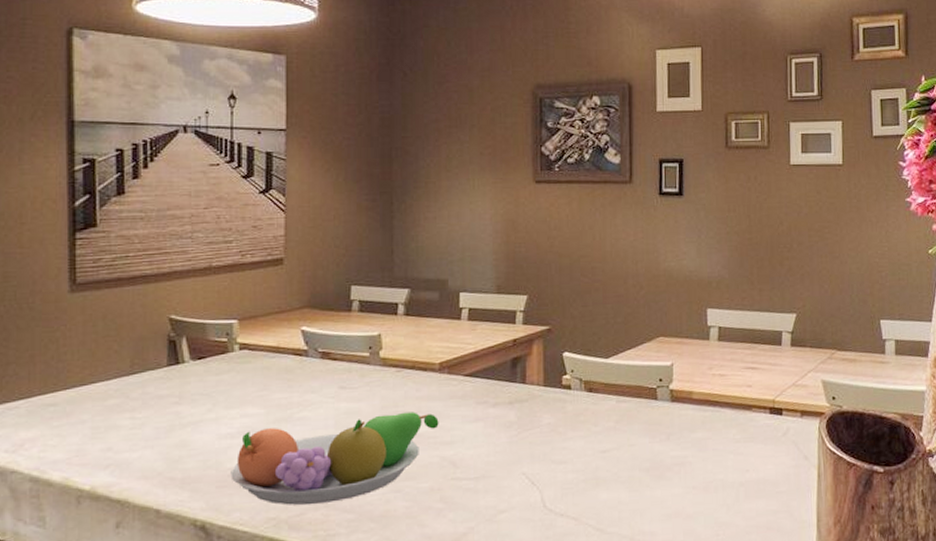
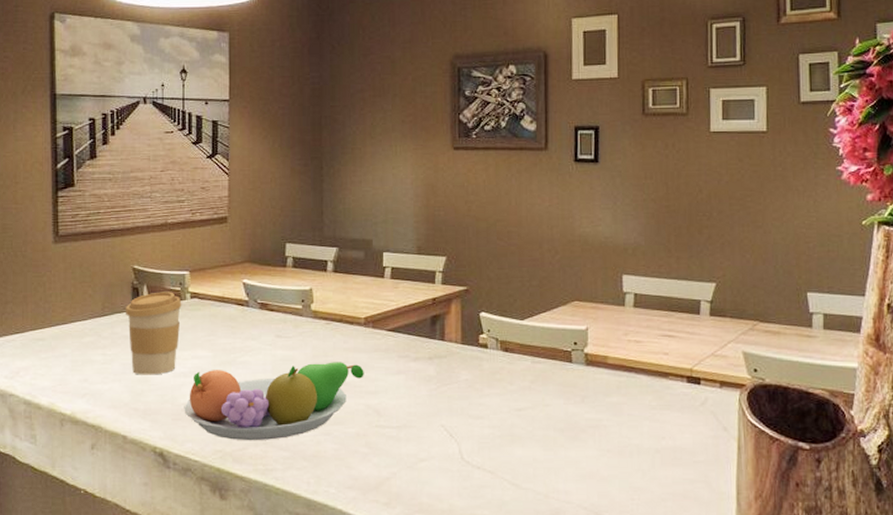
coffee cup: none [159,343,229,440] -> present [125,292,182,375]

